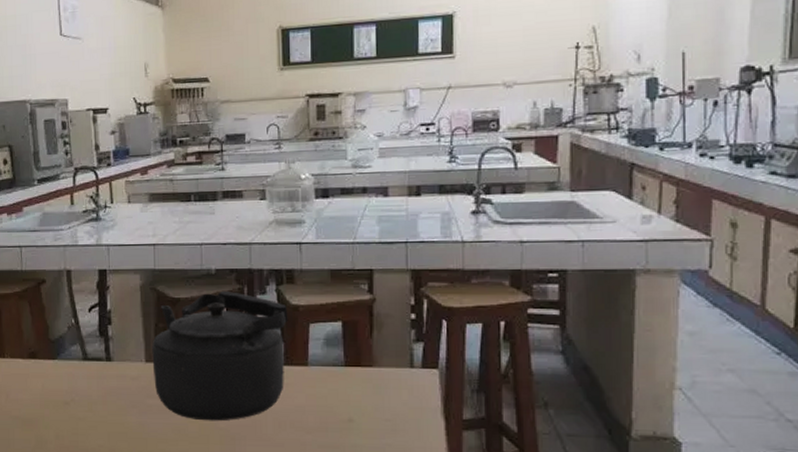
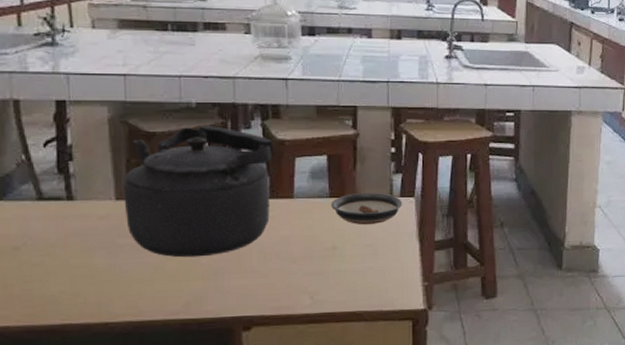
saucer: none [347,363,425,398] -> present [331,193,403,225]

